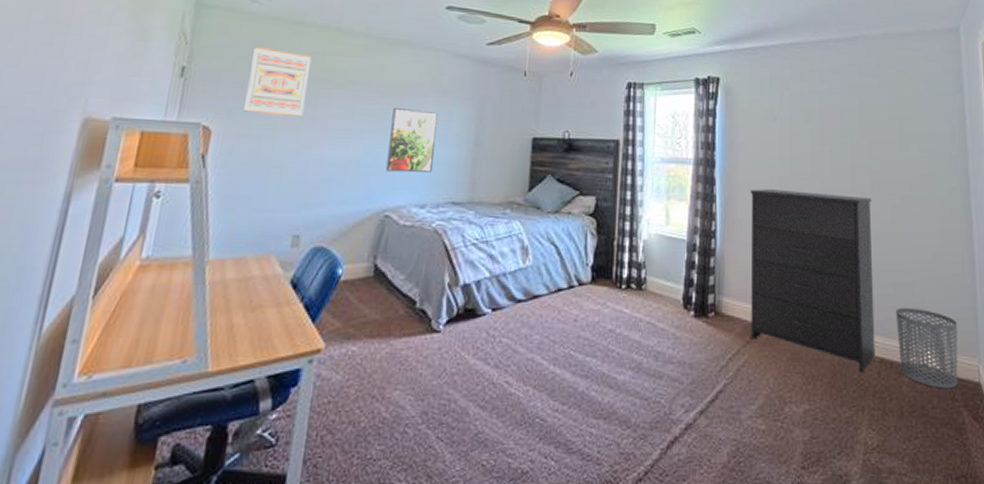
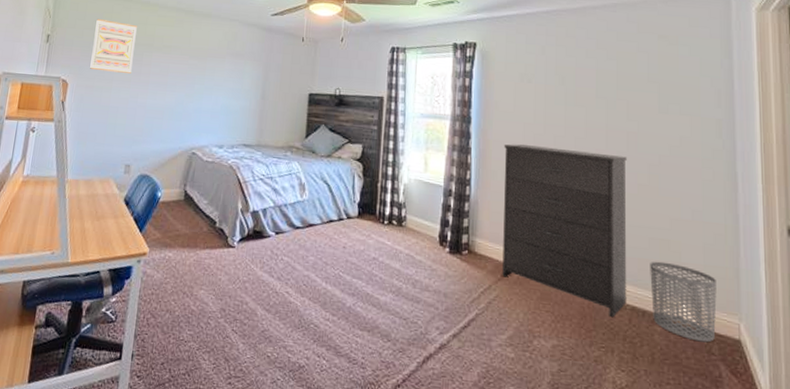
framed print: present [386,108,438,173] -> none [193,67,233,120]

